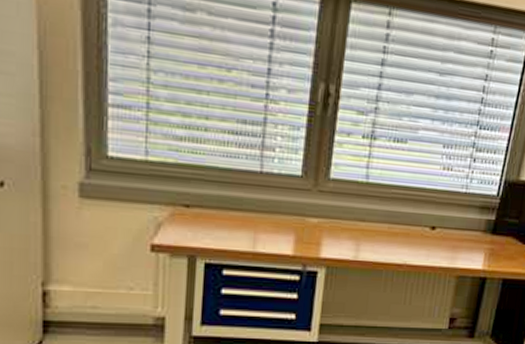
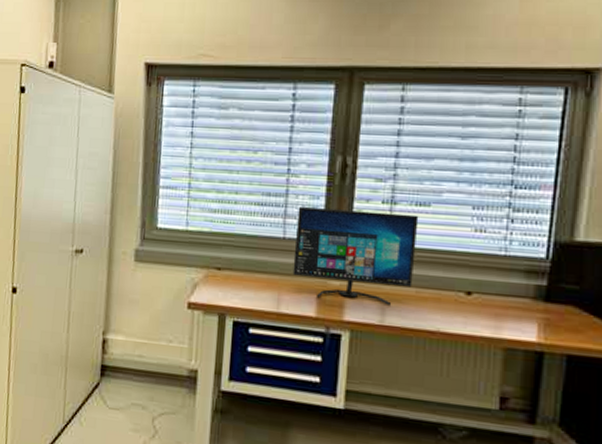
computer monitor: none [270,136,396,242] -> present [292,205,419,306]

